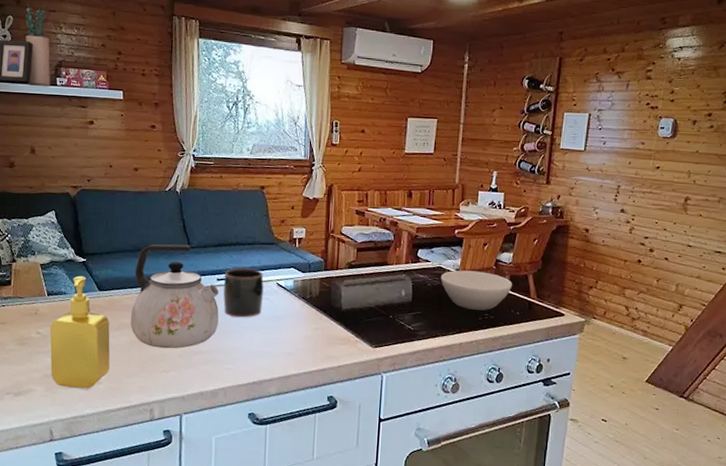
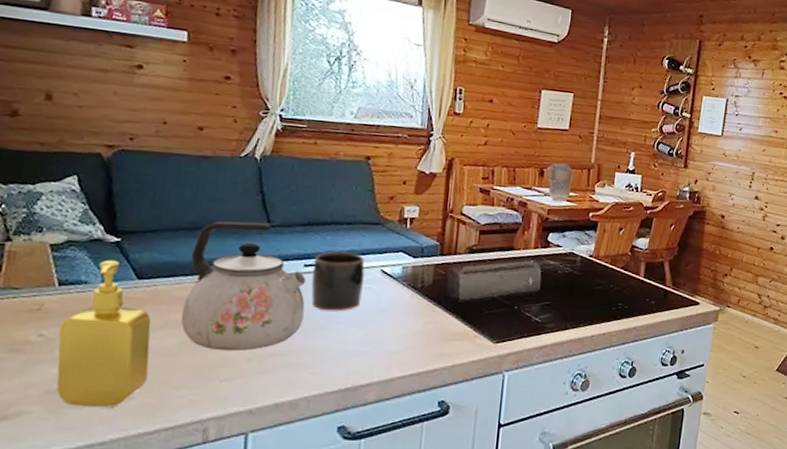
vase: none [414,185,440,221] -> present [546,163,574,203]
soup bowl: present [440,270,512,311] -> none [572,256,648,300]

